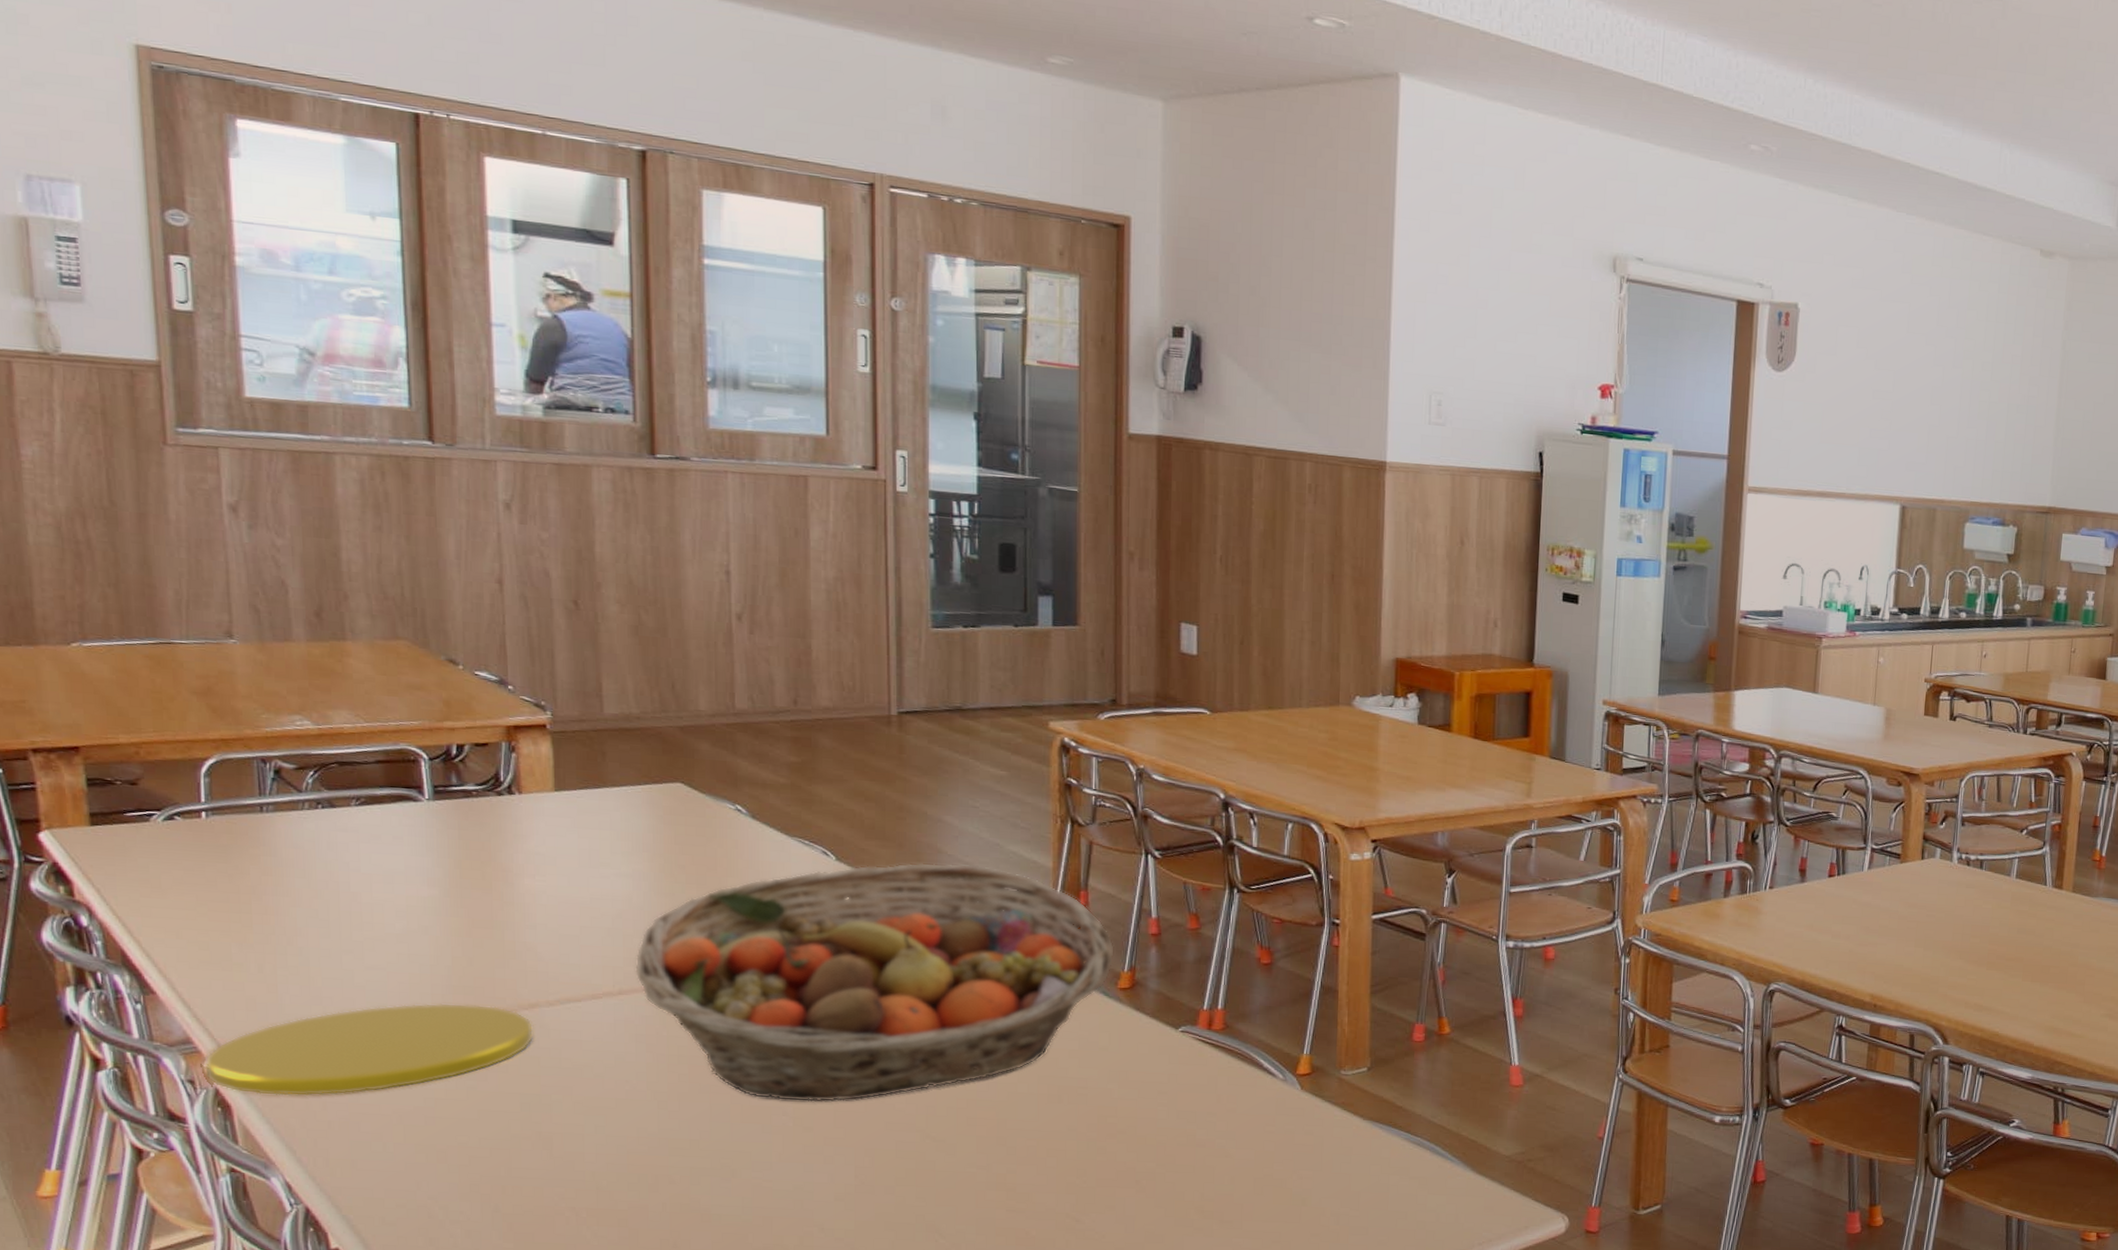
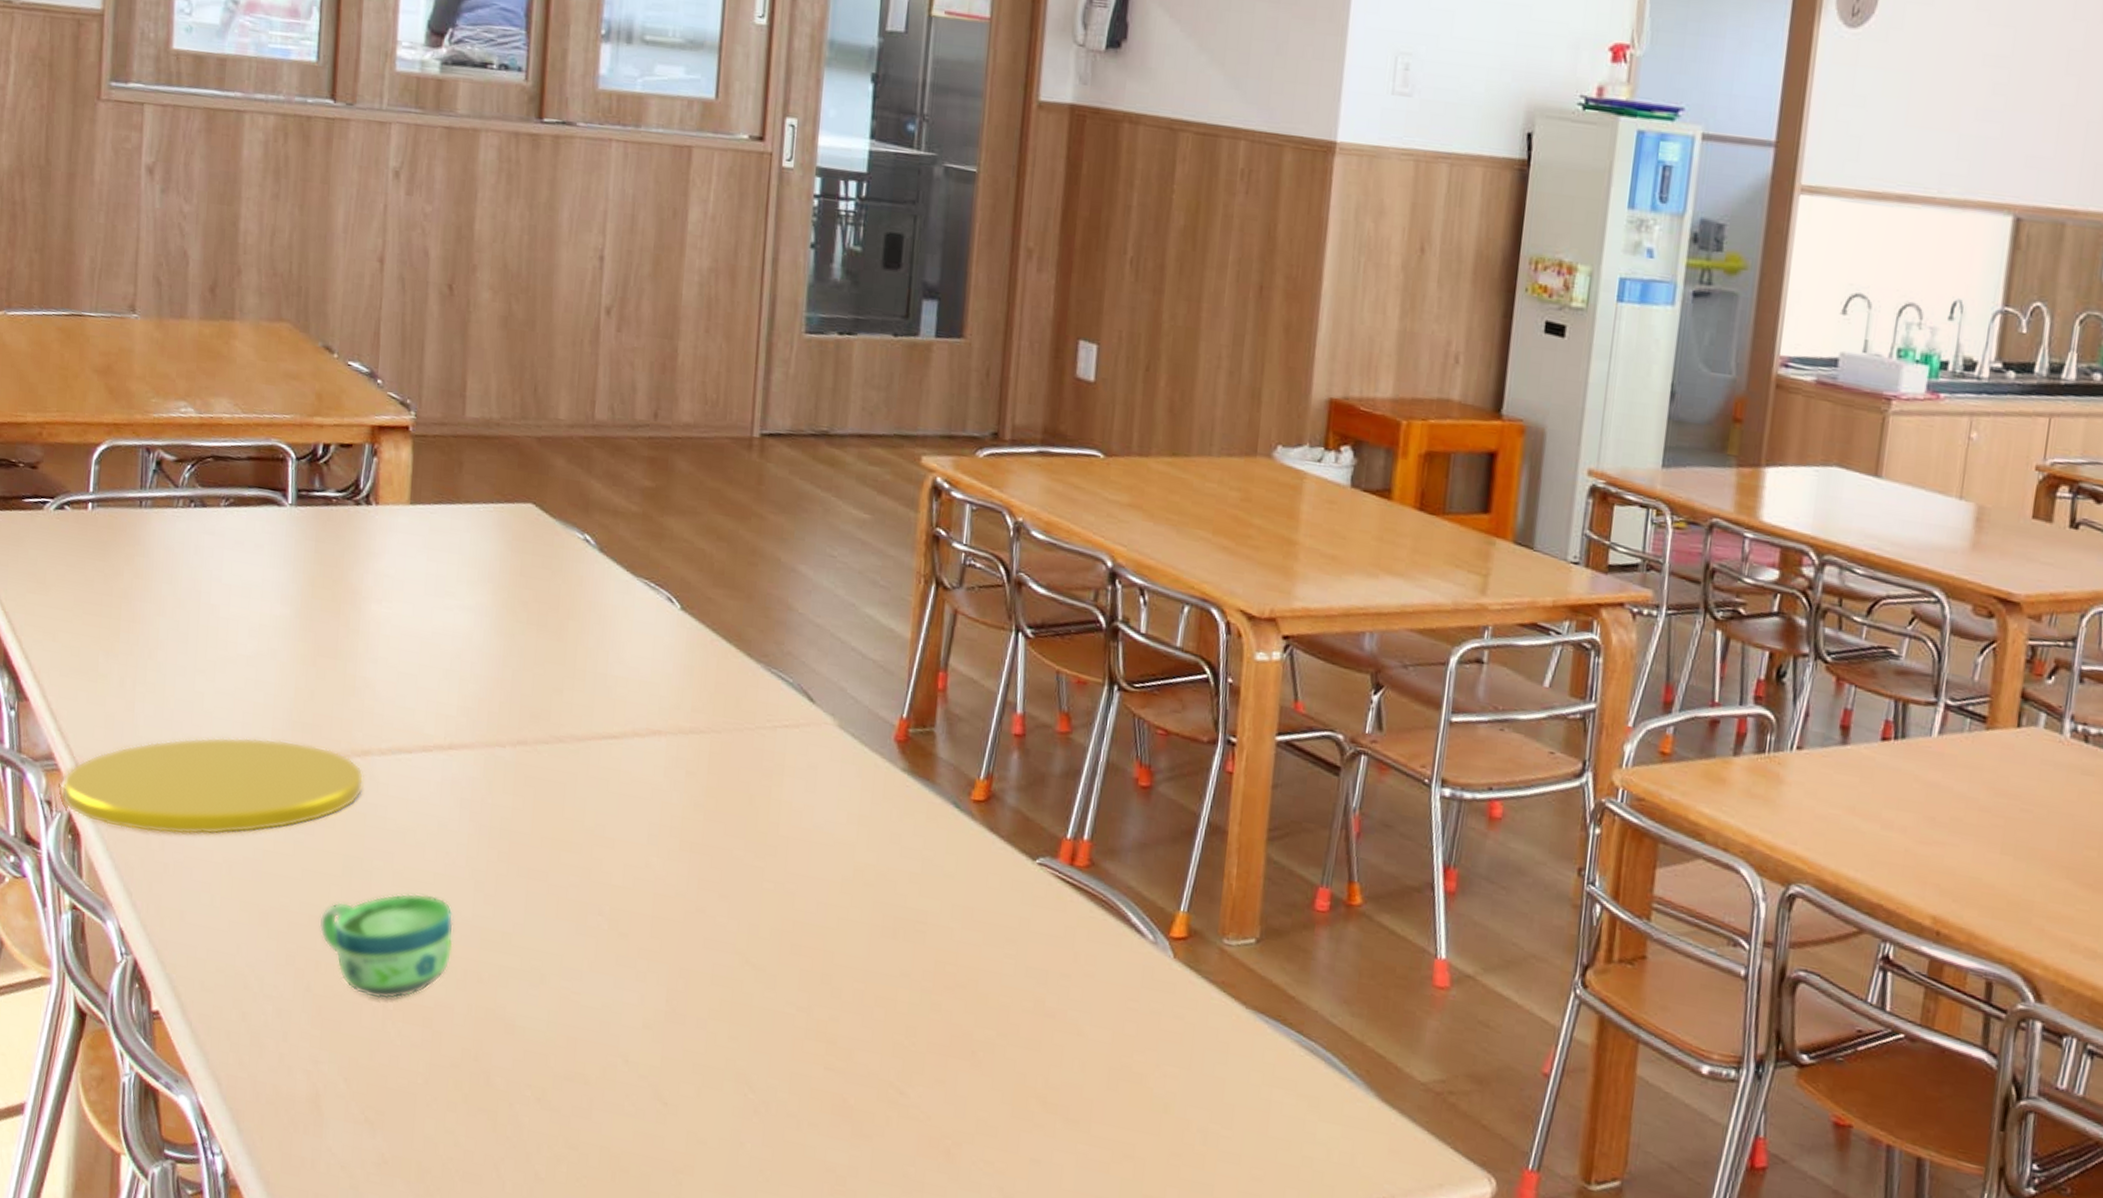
cup: none [501,1117,641,1209] -> present [319,893,454,1000]
fruit basket: present [635,863,1116,1102] -> none [467,618,972,907]

